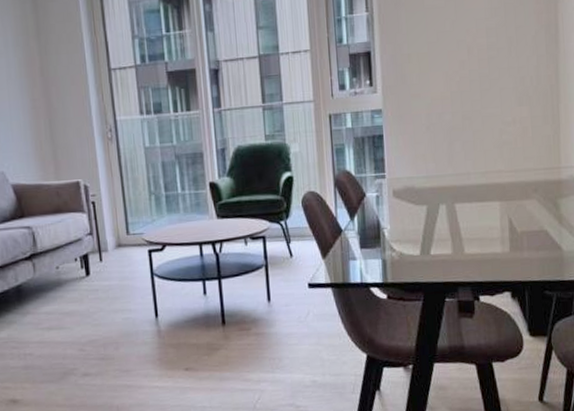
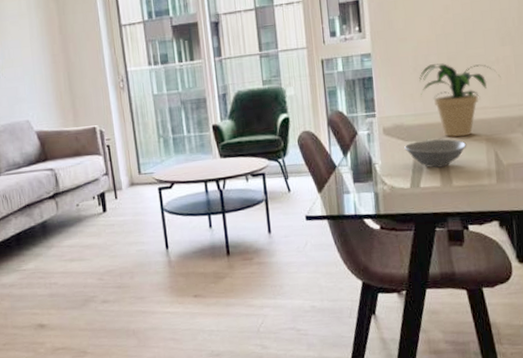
bowl: none [415,203,480,234] -> present [404,138,467,168]
potted plant: none [432,122,517,202] -> present [419,63,501,137]

